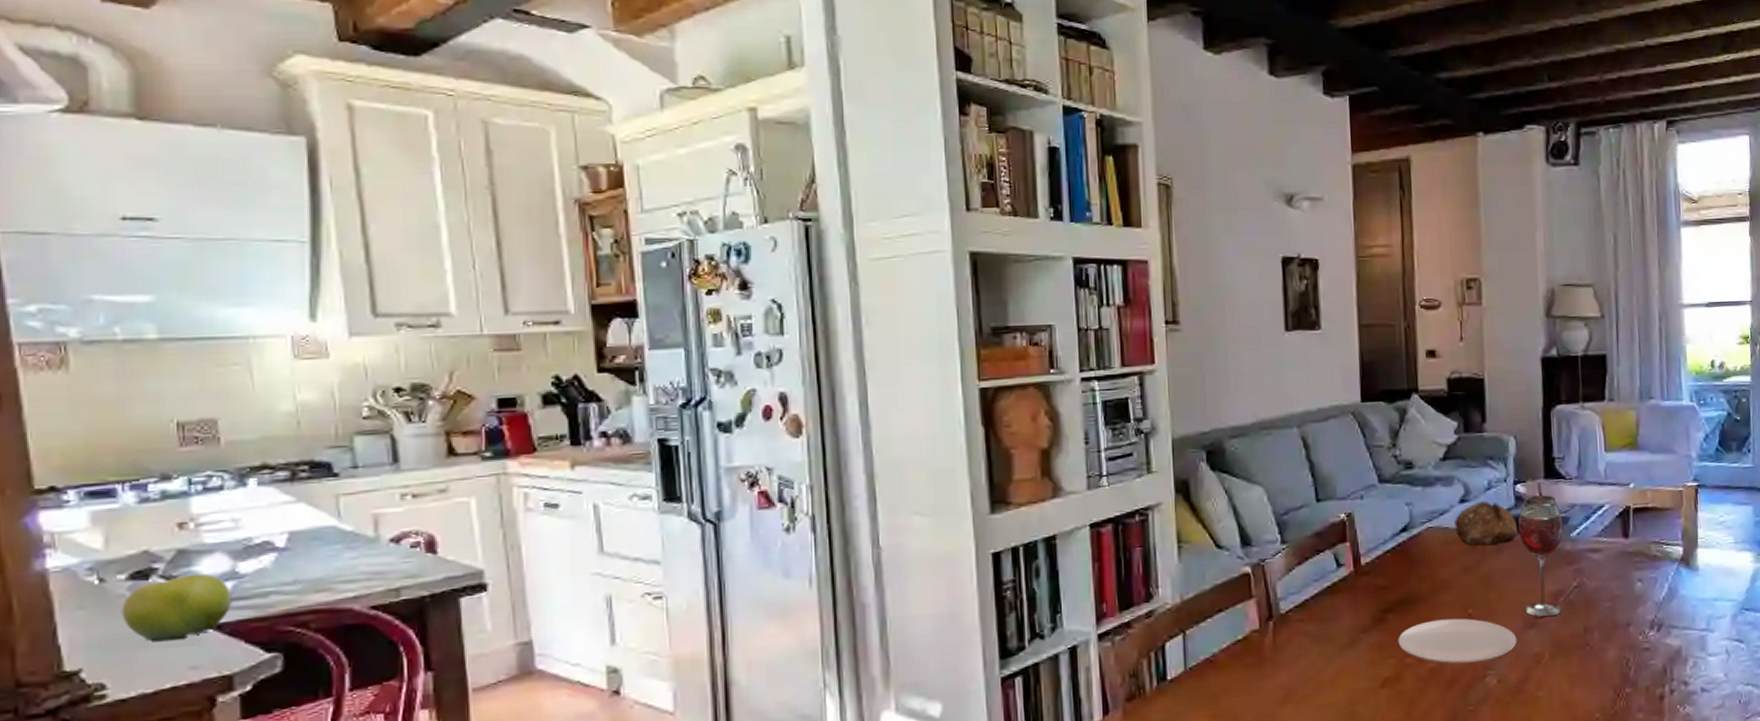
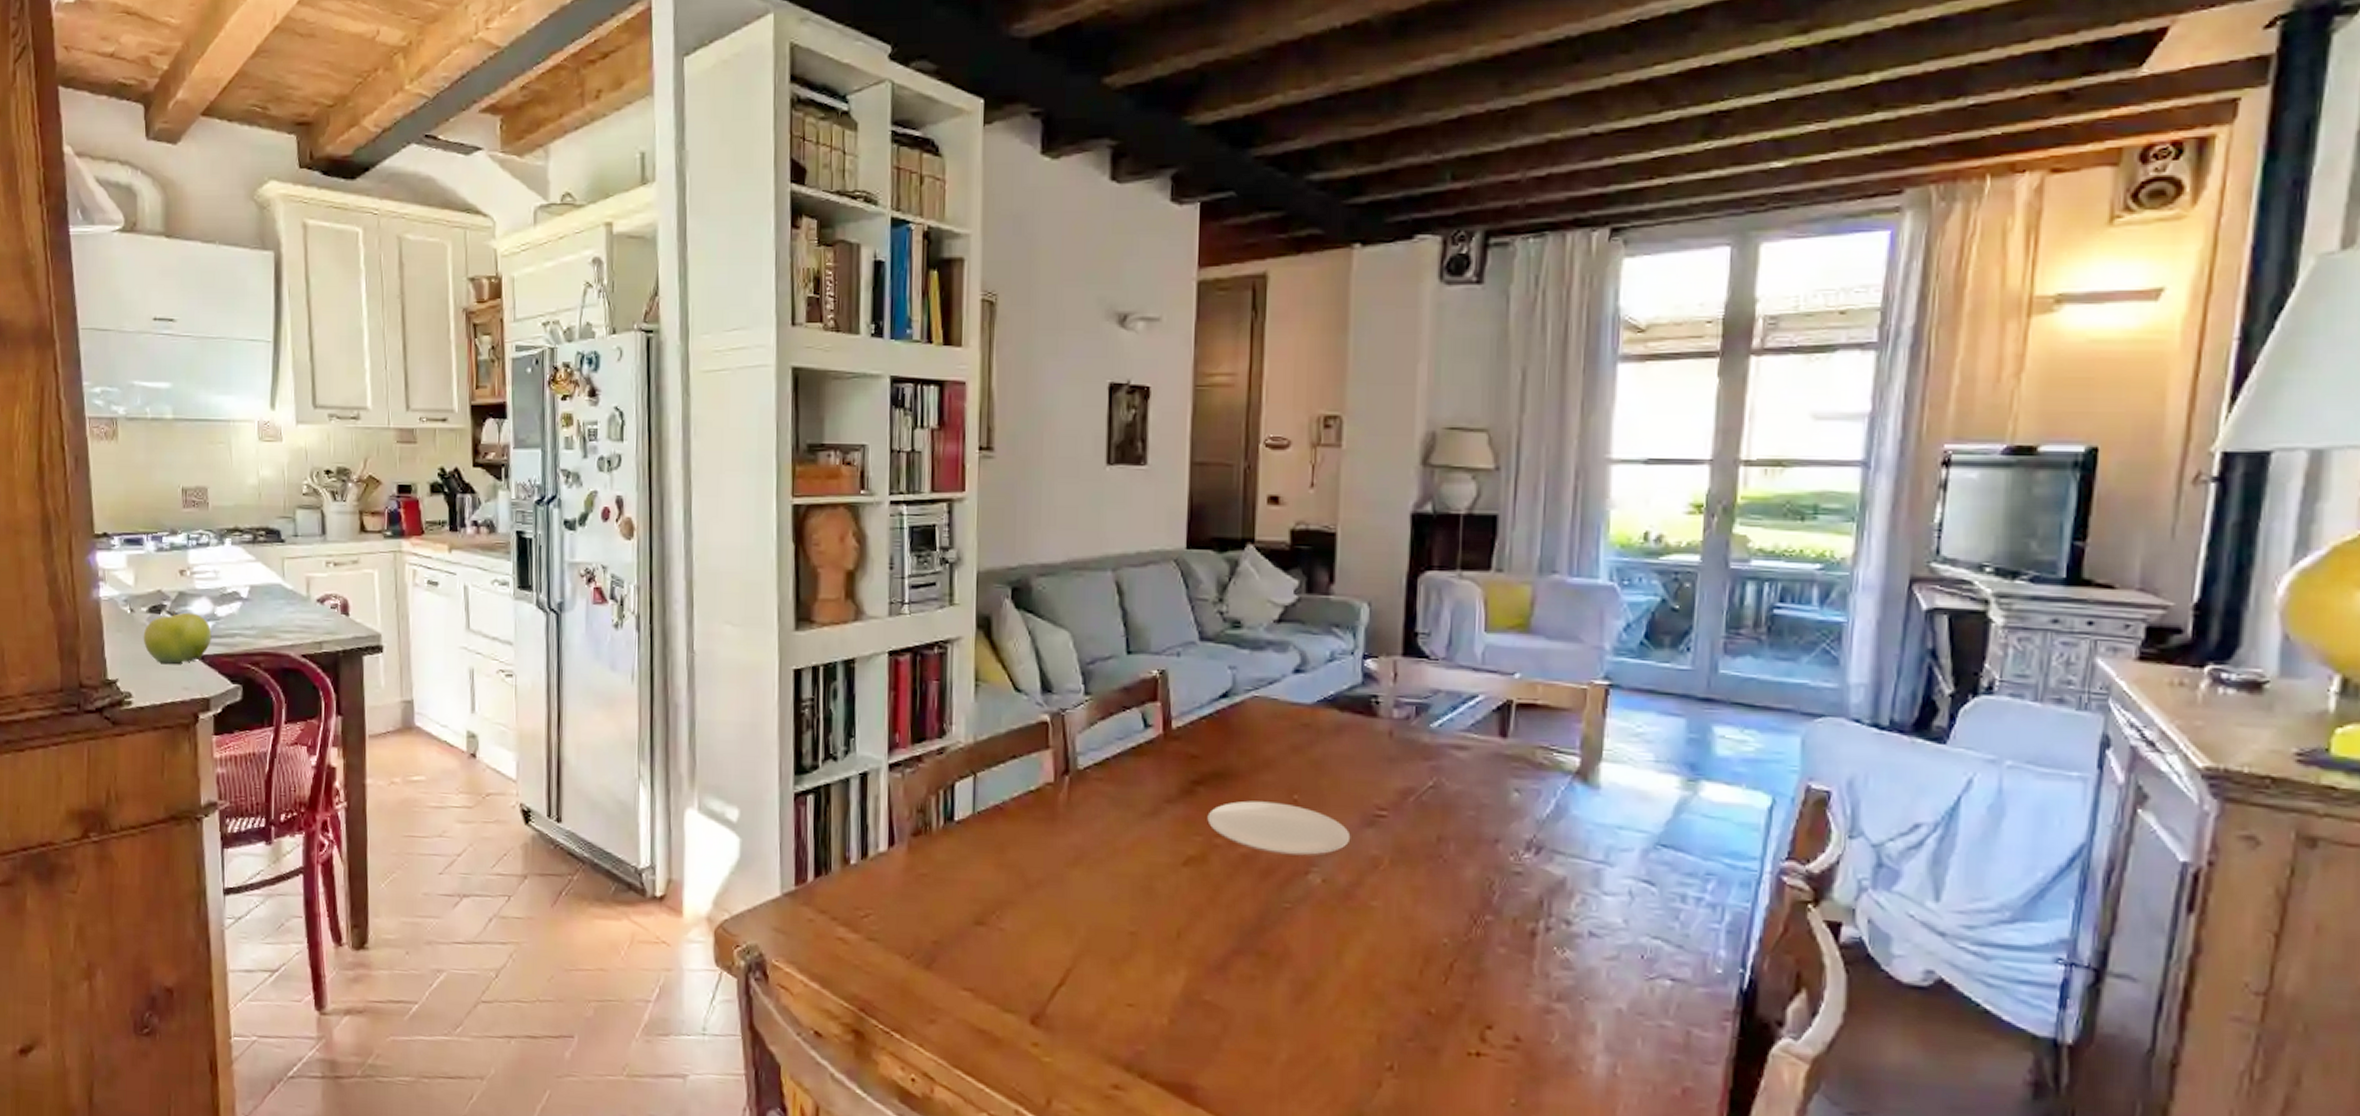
rock: present [1455,501,1518,546] -> none [1285,673,1363,726]
wineglass: present [1518,495,1564,617] -> none [1364,674,1422,817]

